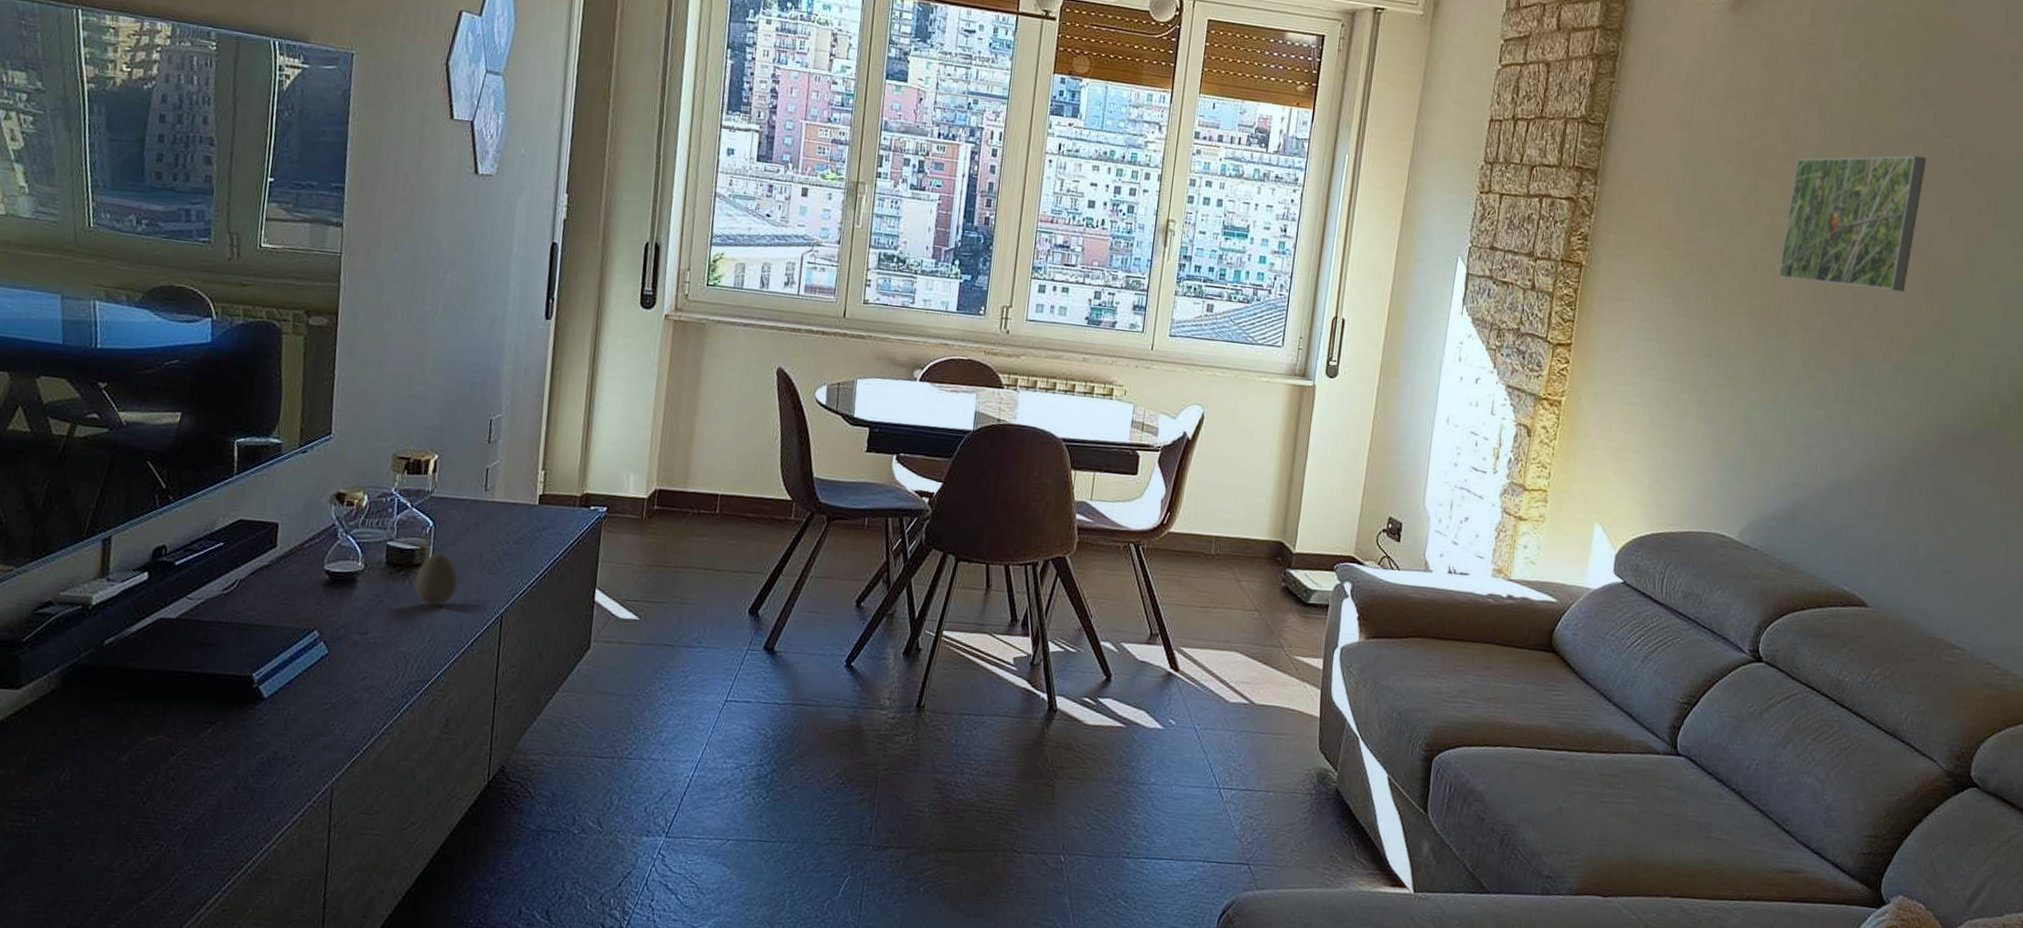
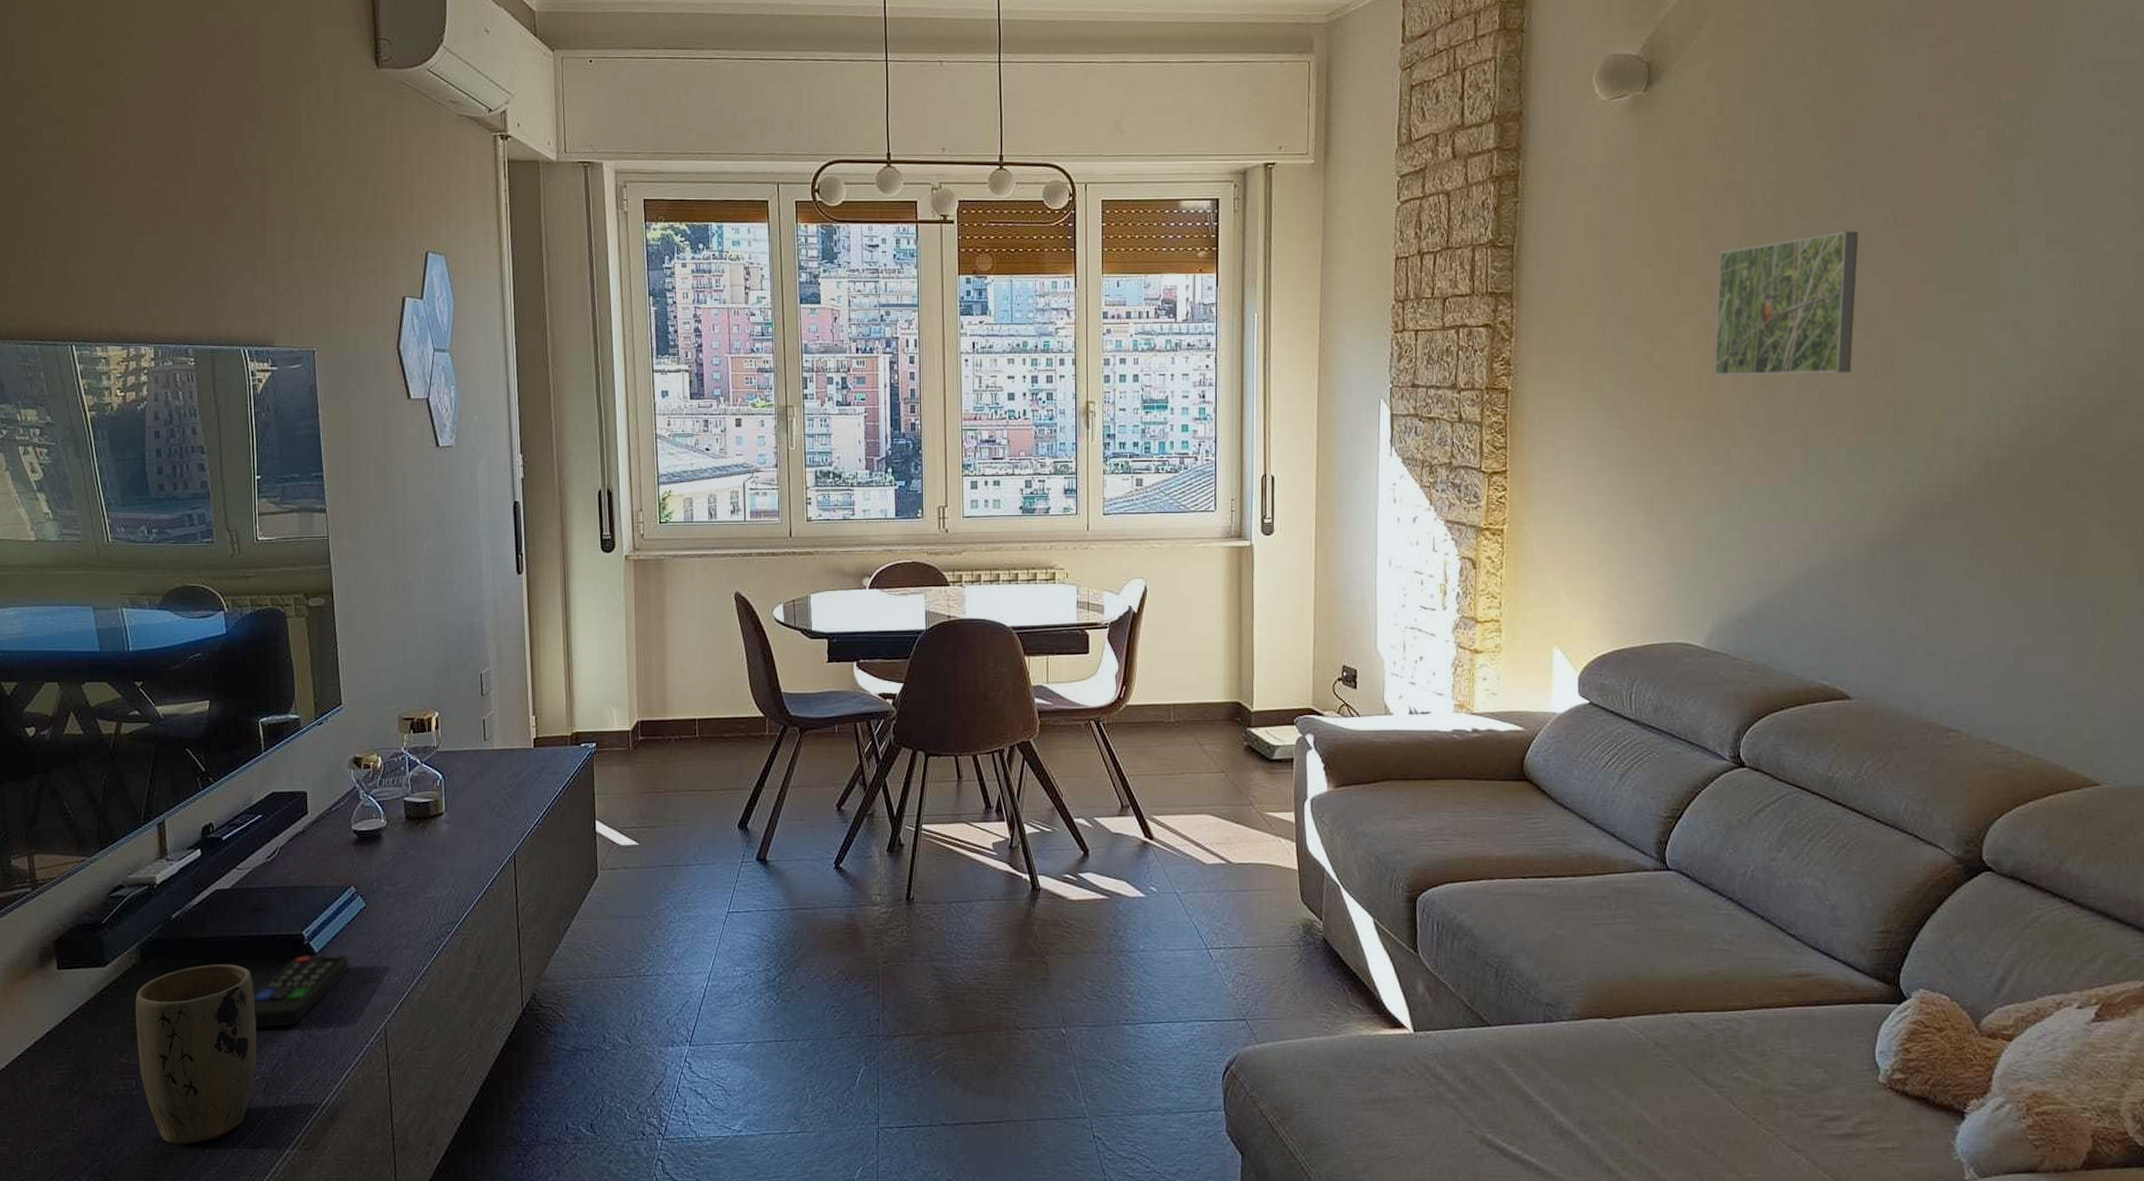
plant pot: none [43,698,189,894] -> present [135,964,257,1144]
remote control: none [184,699,301,775] -> present [253,954,349,1028]
decorative egg: present [414,552,459,606] -> none [433,803,473,852]

